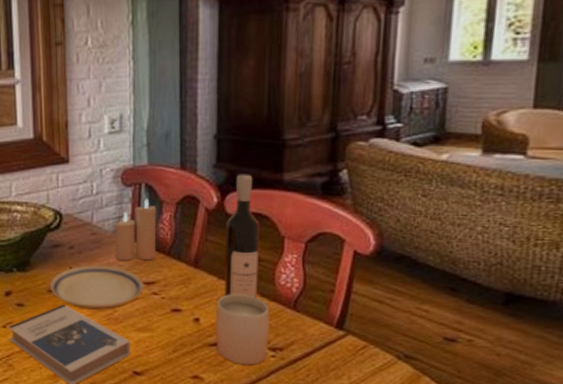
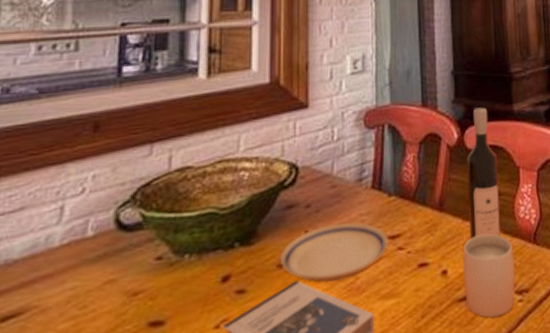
candle: present [114,198,157,261] -> none [357,140,401,214]

